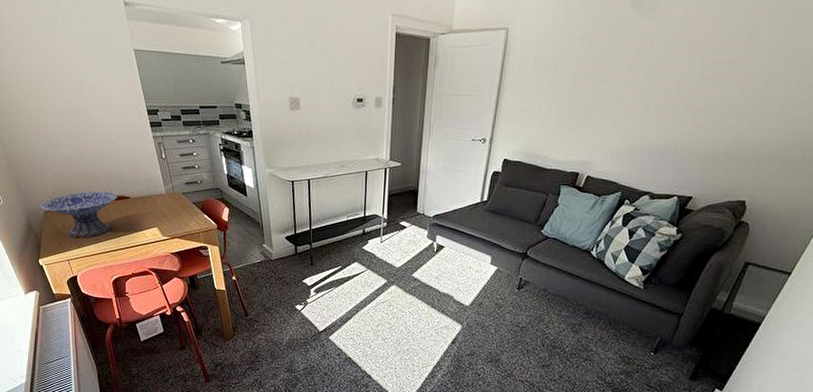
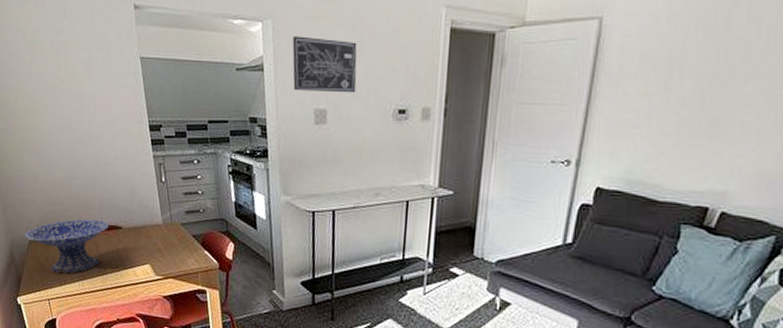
wall art: none [268,35,323,85] -> present [292,36,357,93]

